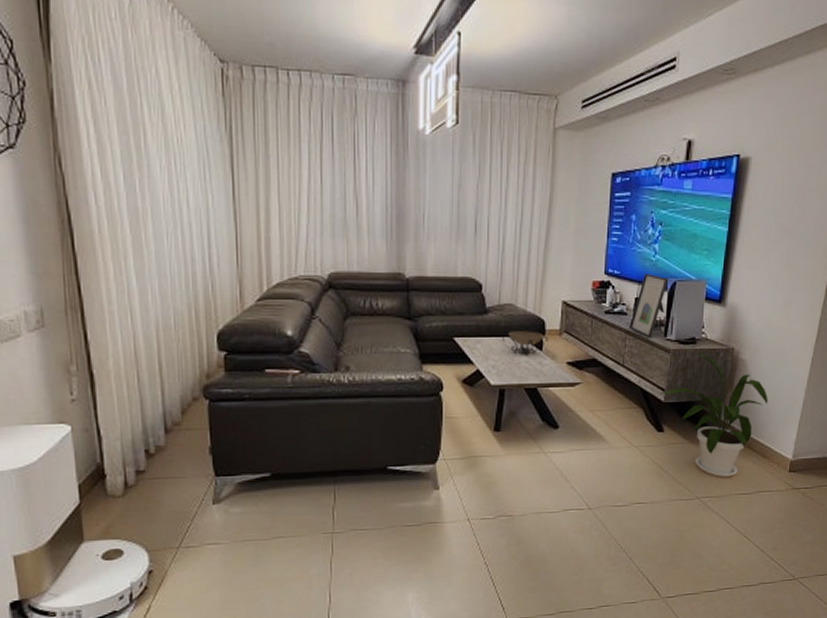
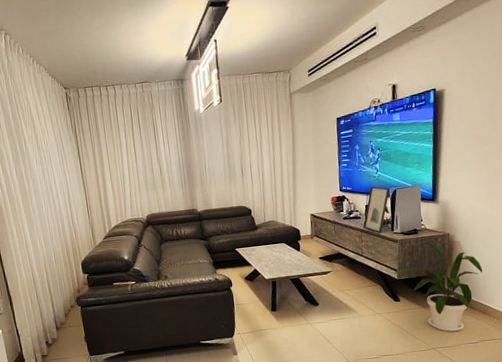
decorative bowl: present [501,331,549,357] -> none [269,238,304,257]

